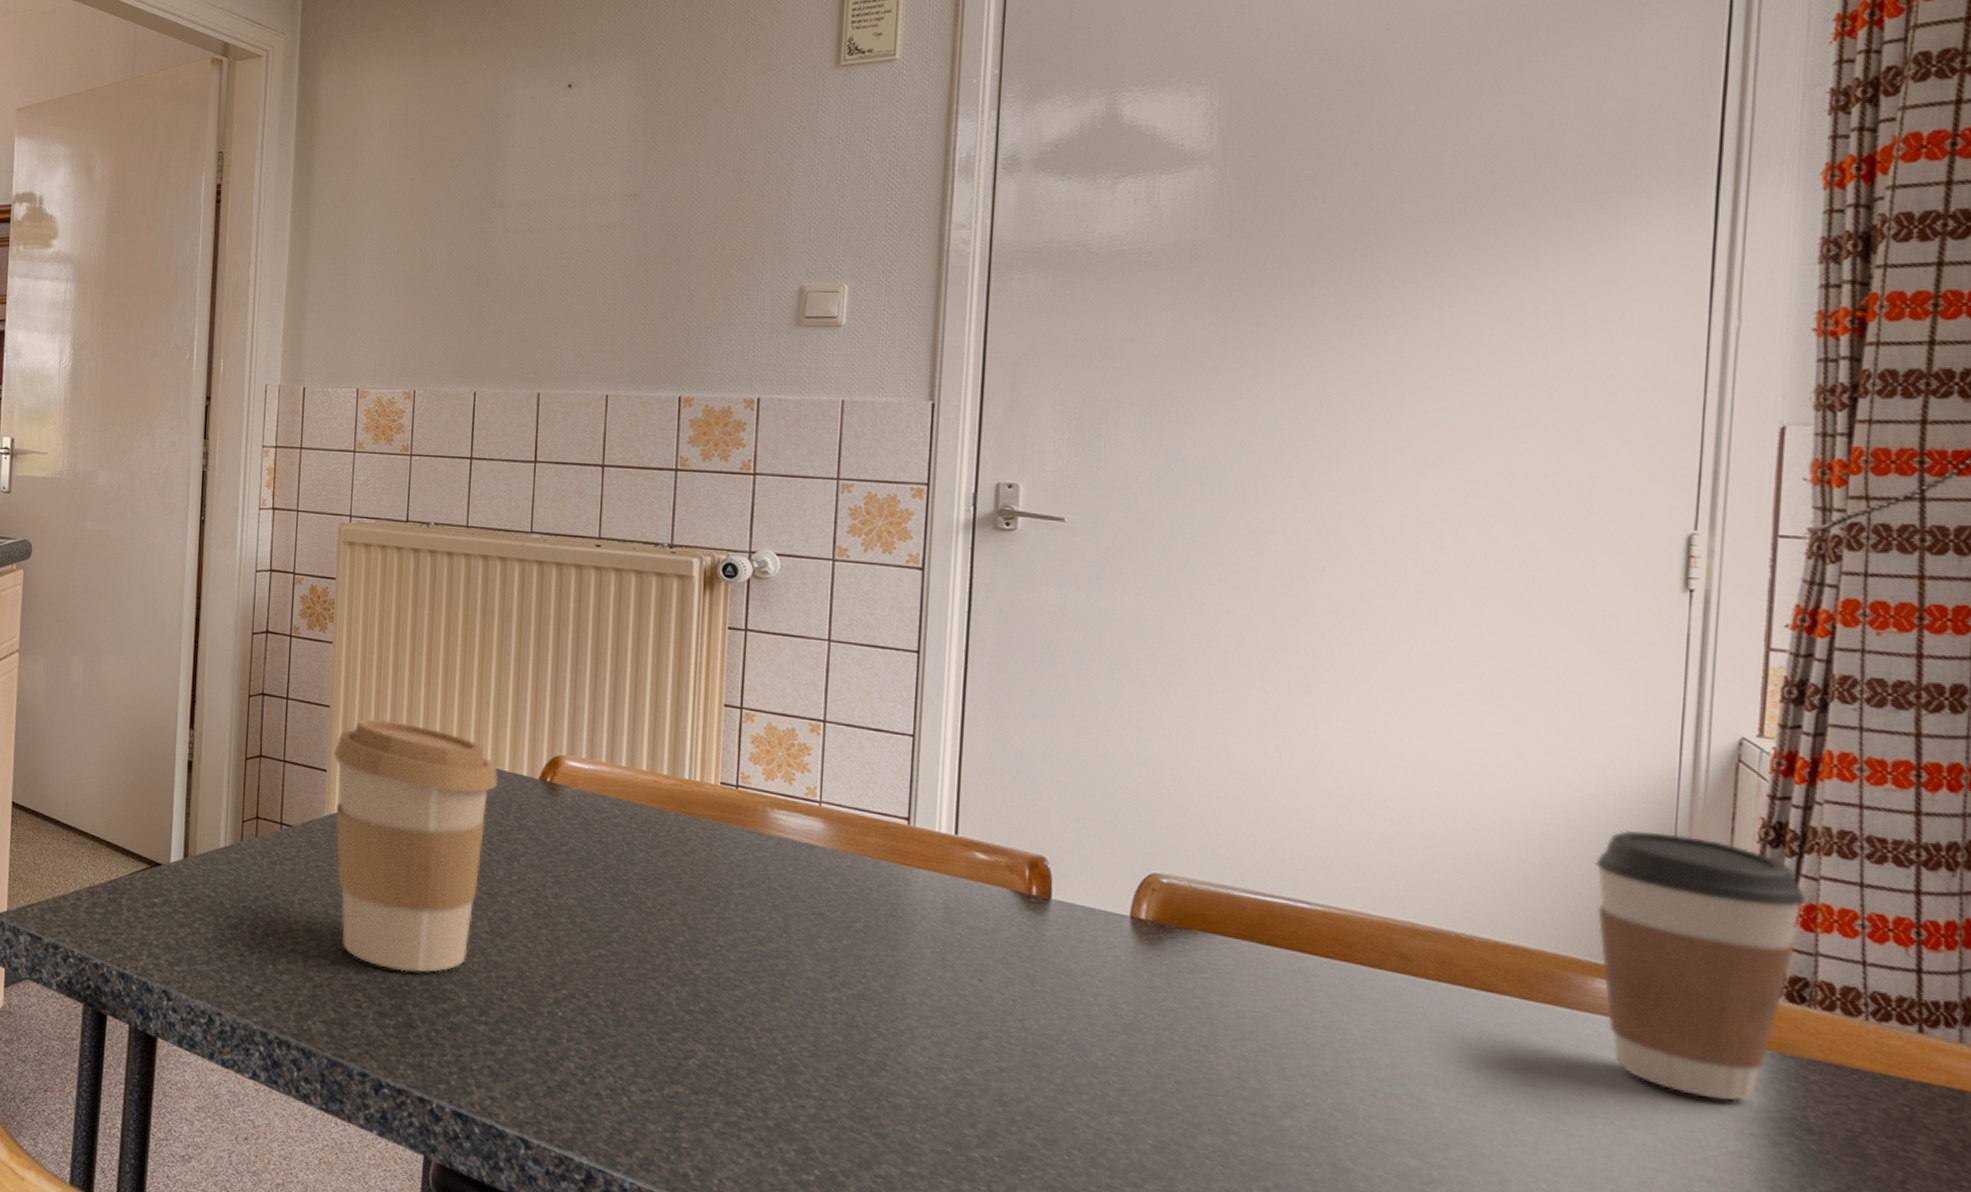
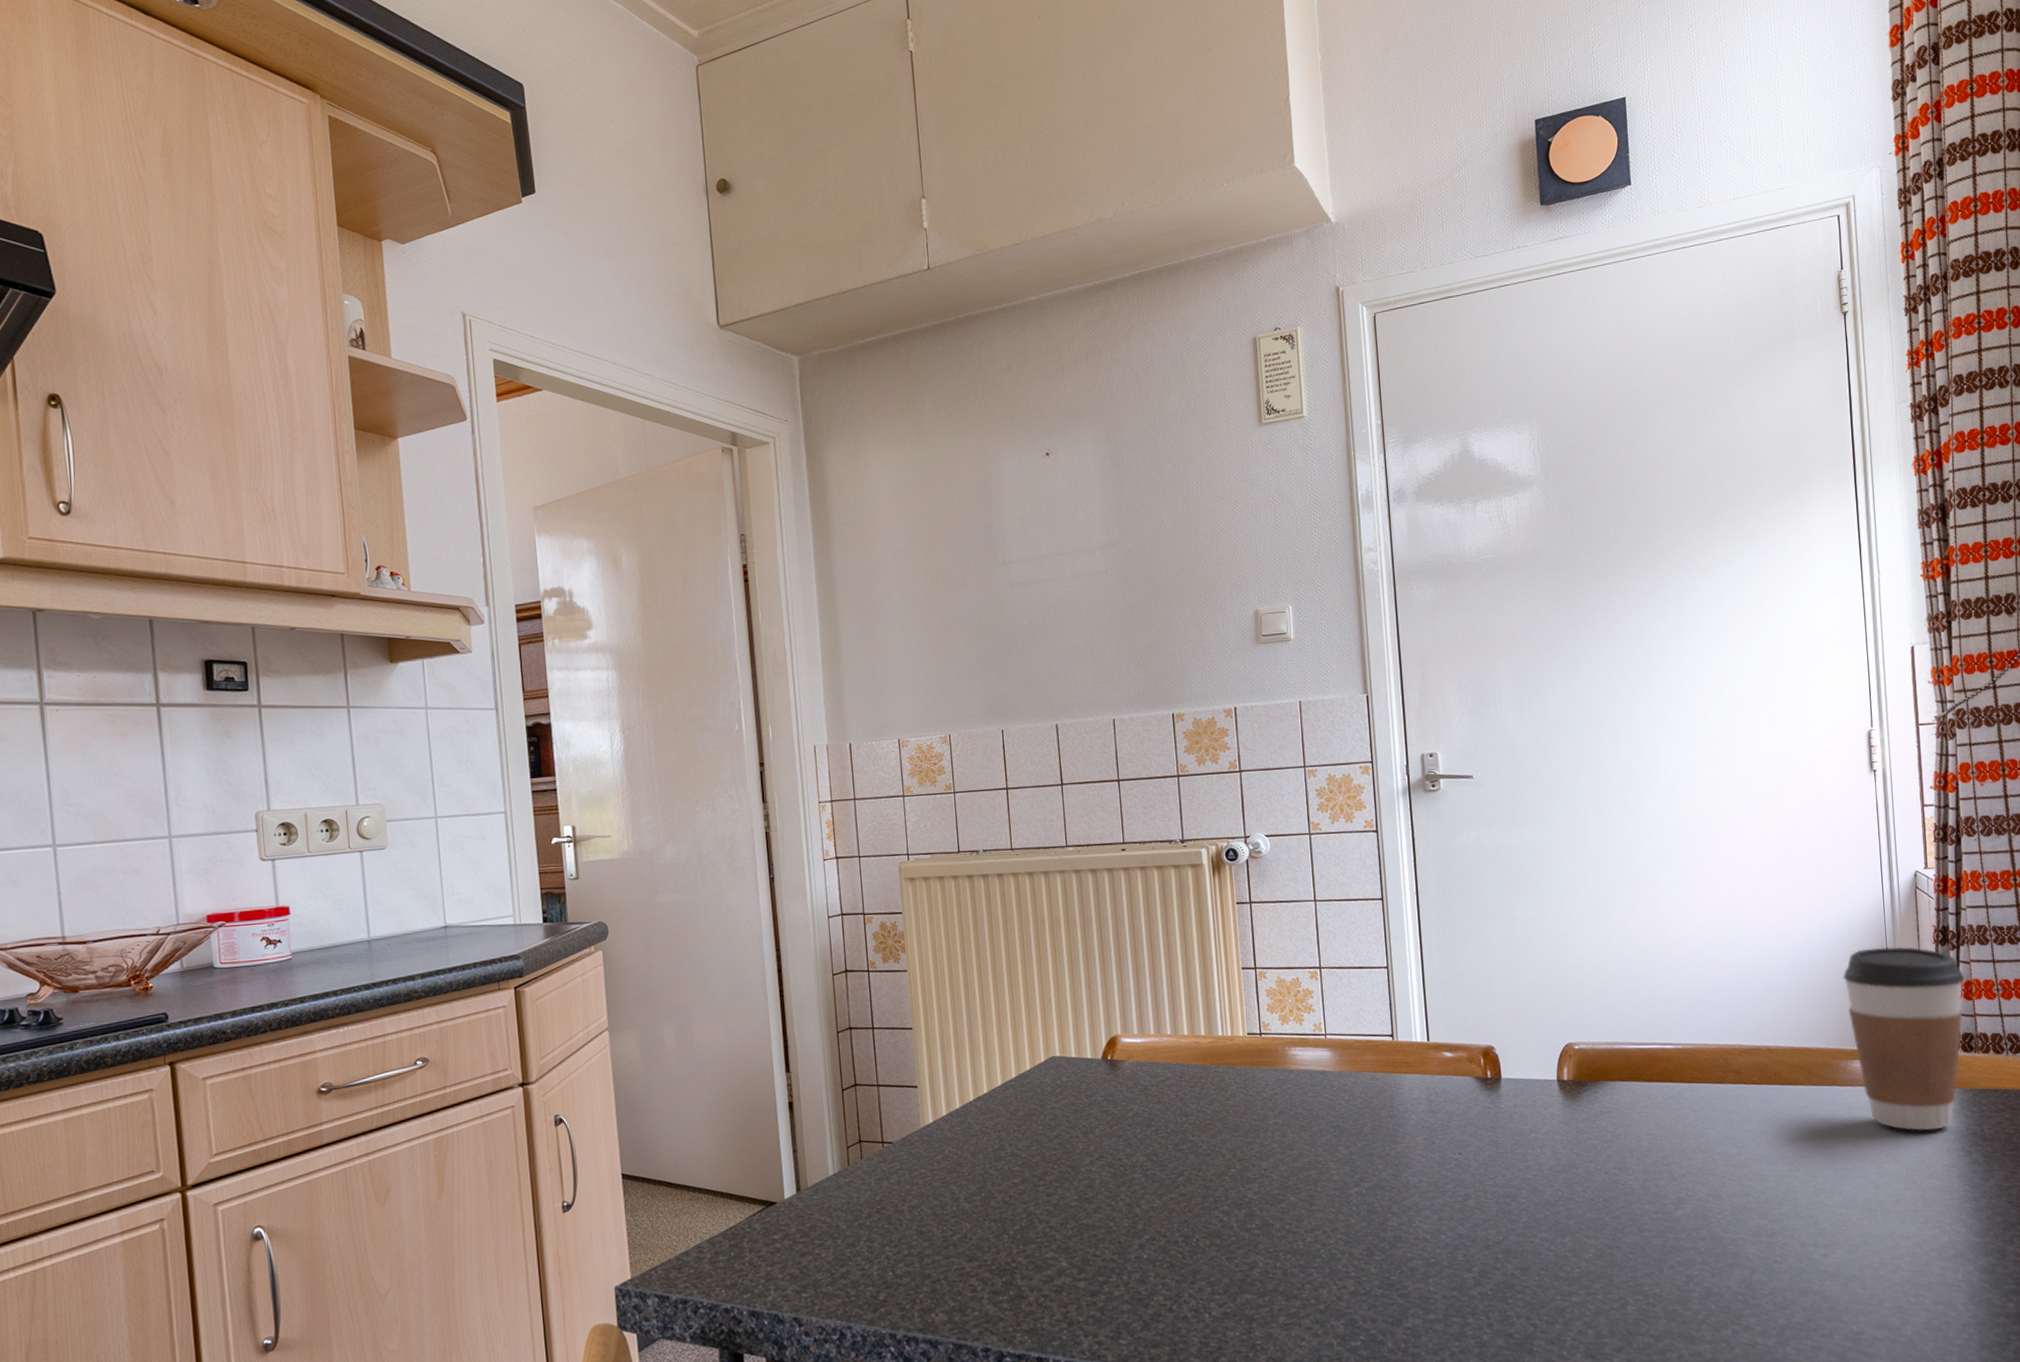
coffee cup: present [334,718,498,972] -> none [922,1031,1067,1251]

